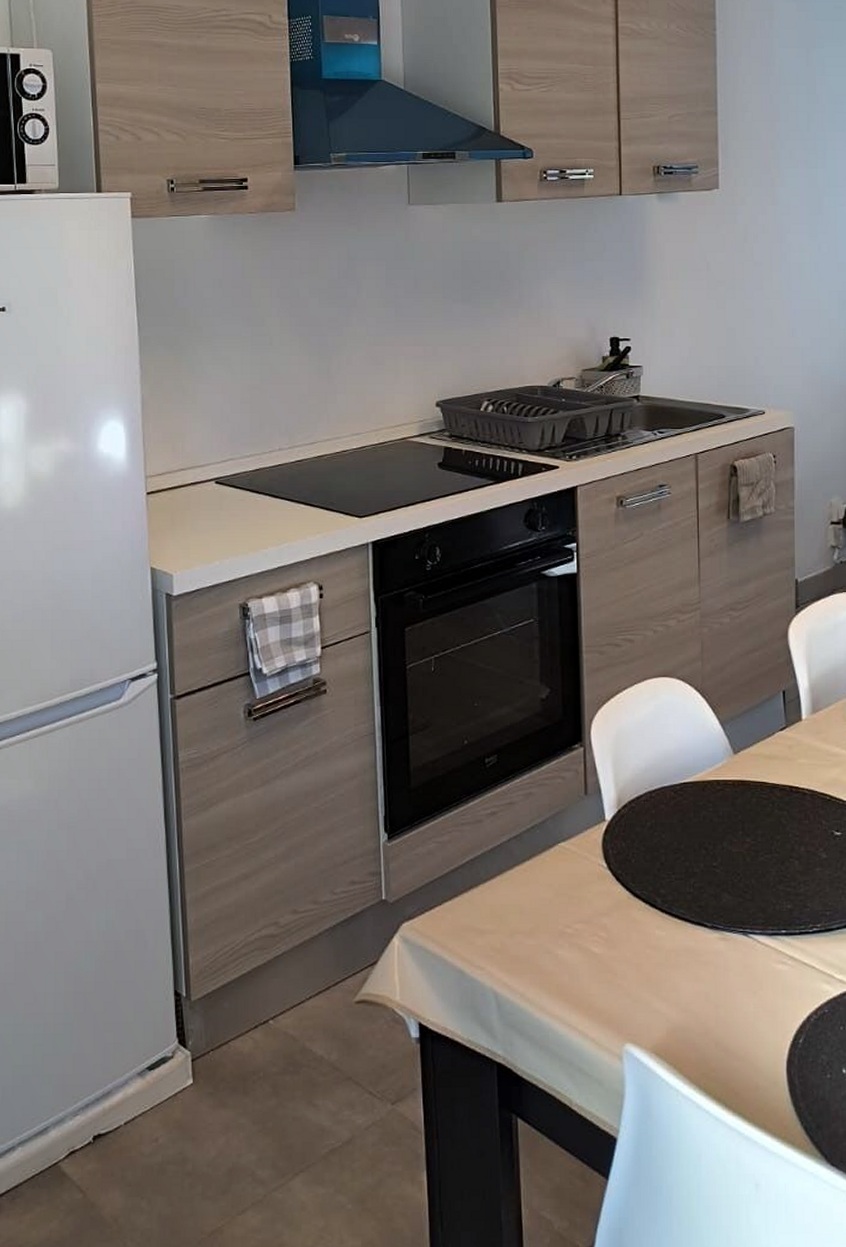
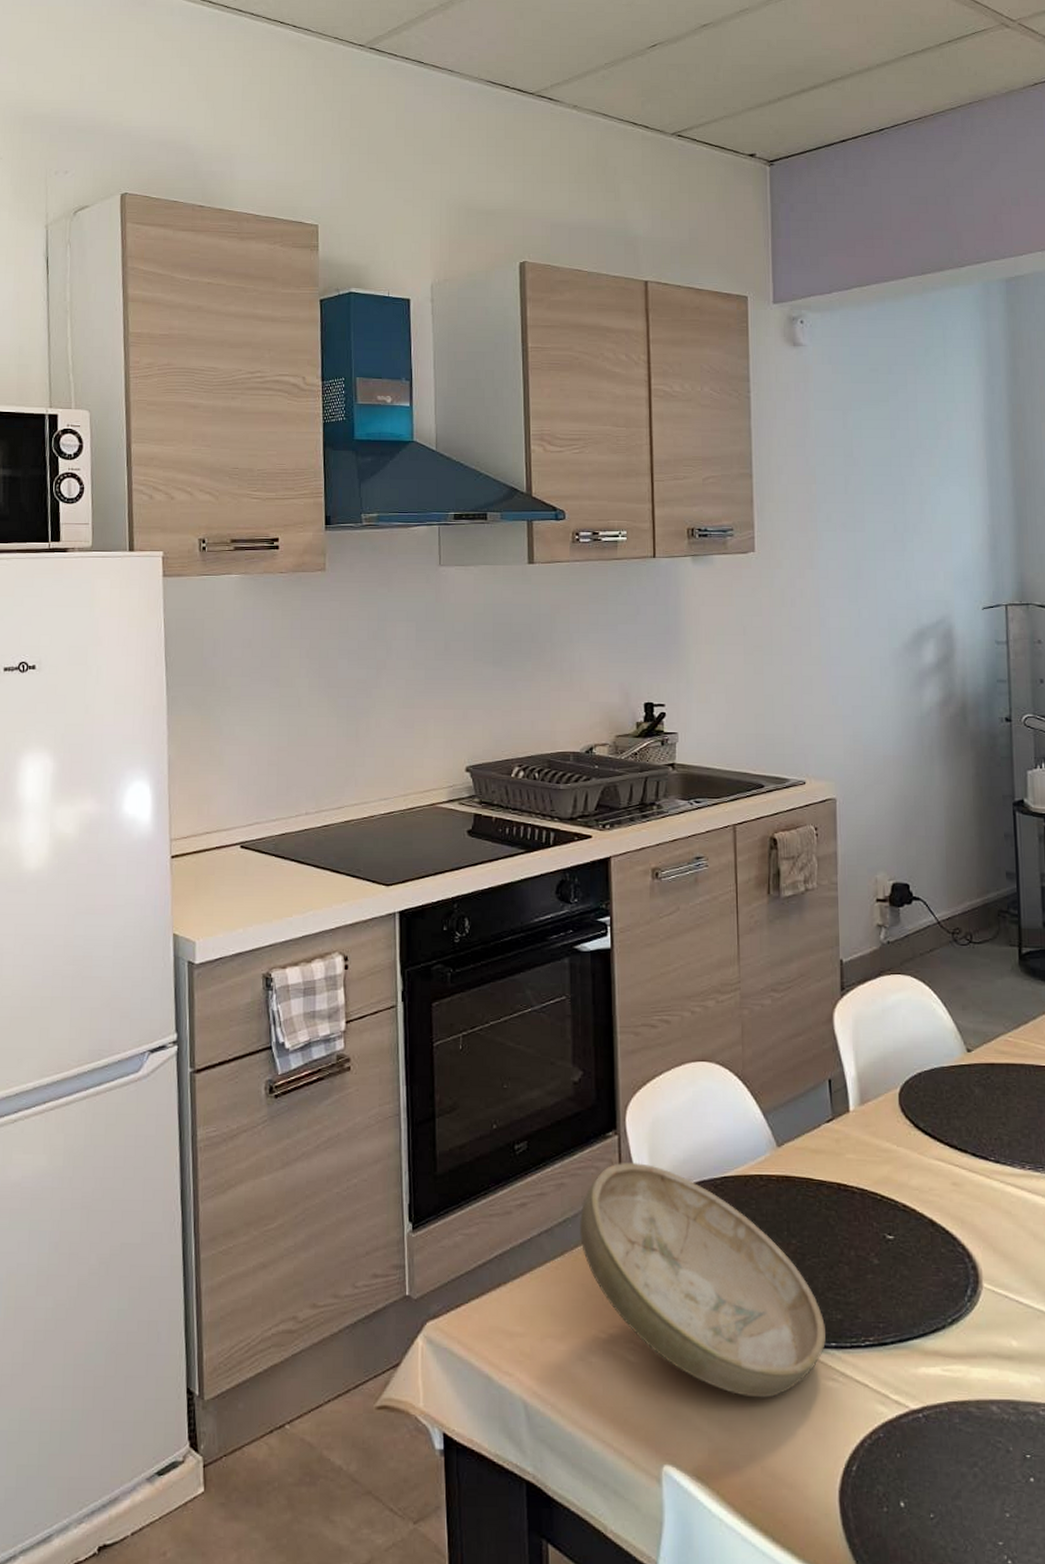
bowl: none [547,772,776,982] -> present [580,1163,826,1398]

